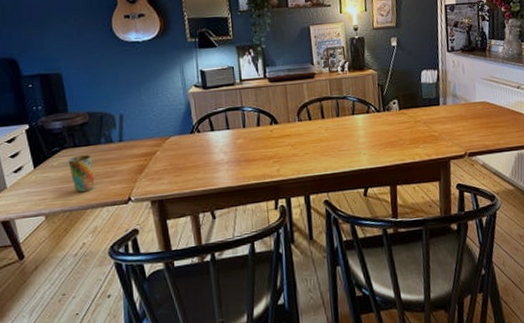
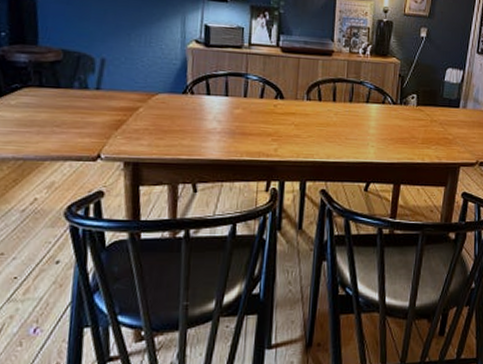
cup: present [68,155,95,193] -> none [29,97,60,141]

